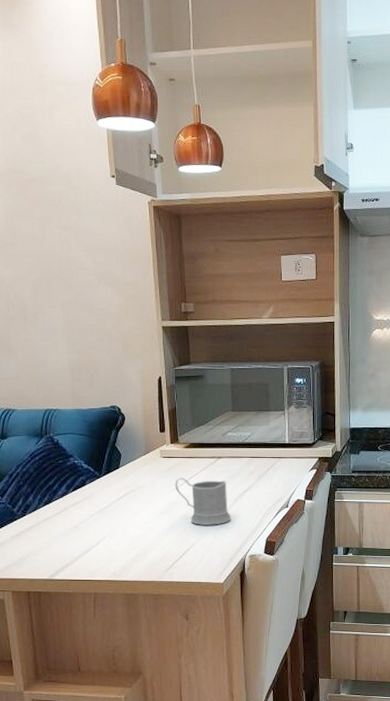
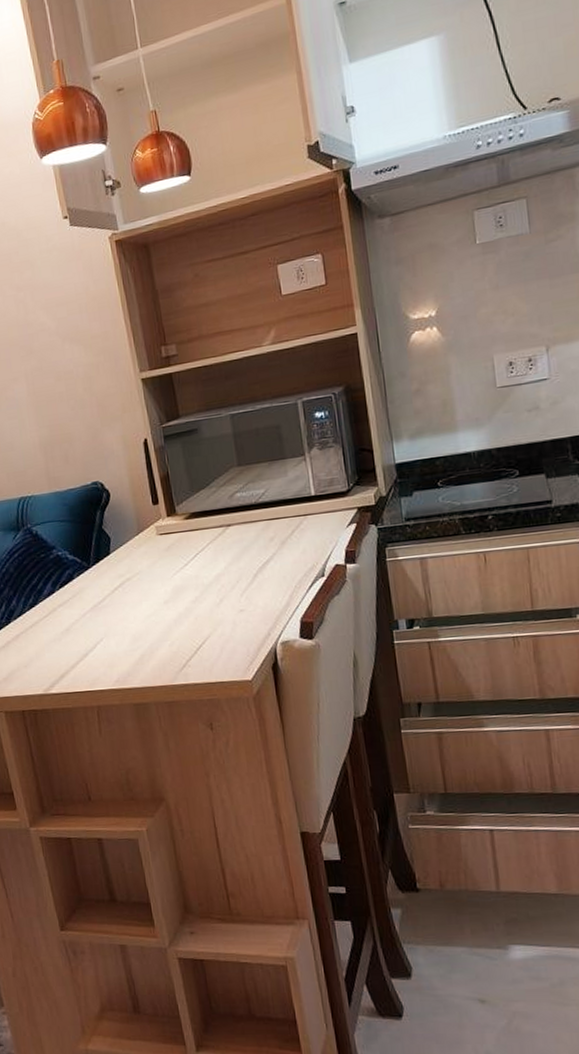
mug: present [175,478,231,525] -> none [178,552,253,612]

